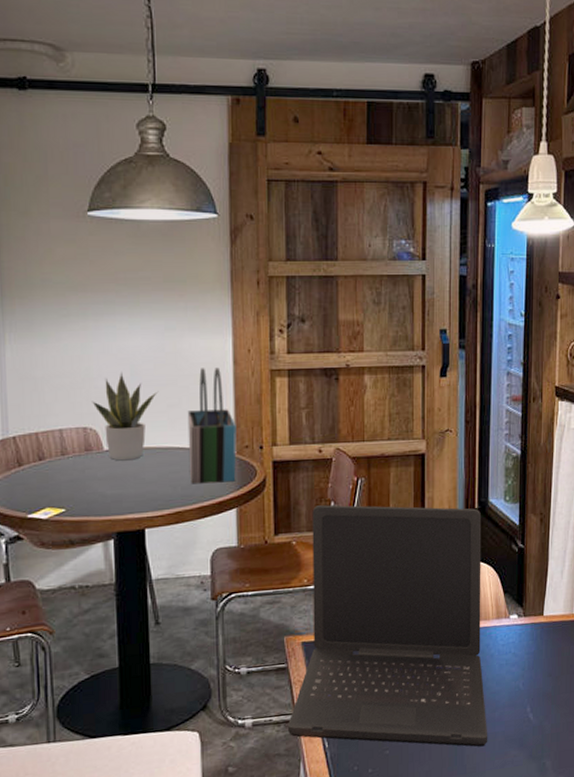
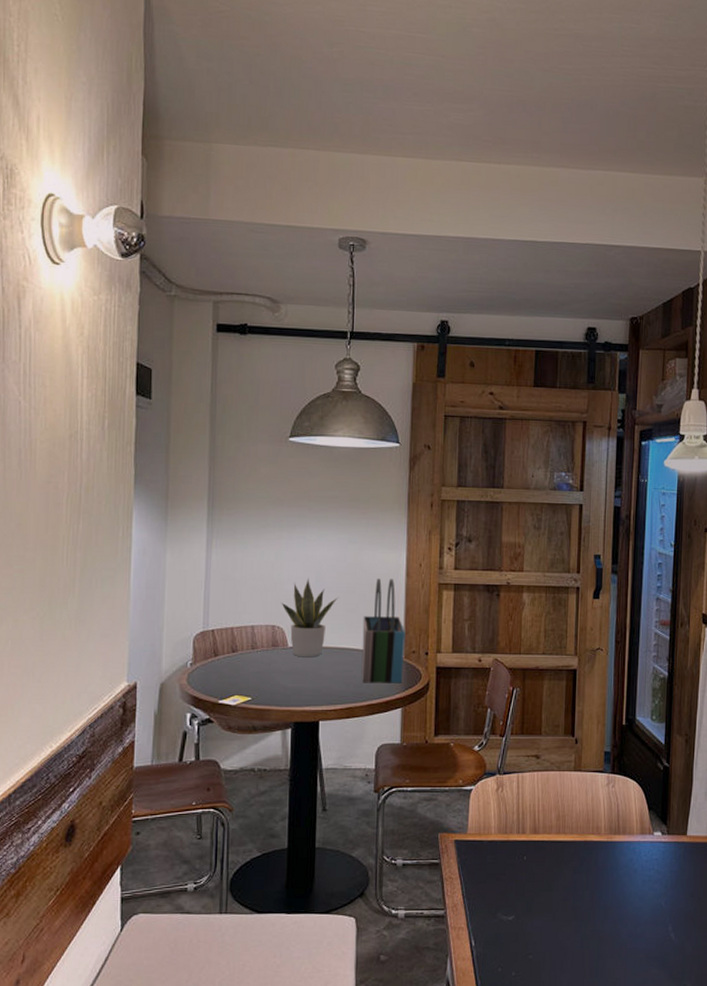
laptop: present [288,505,488,747] -> none [438,711,630,962]

